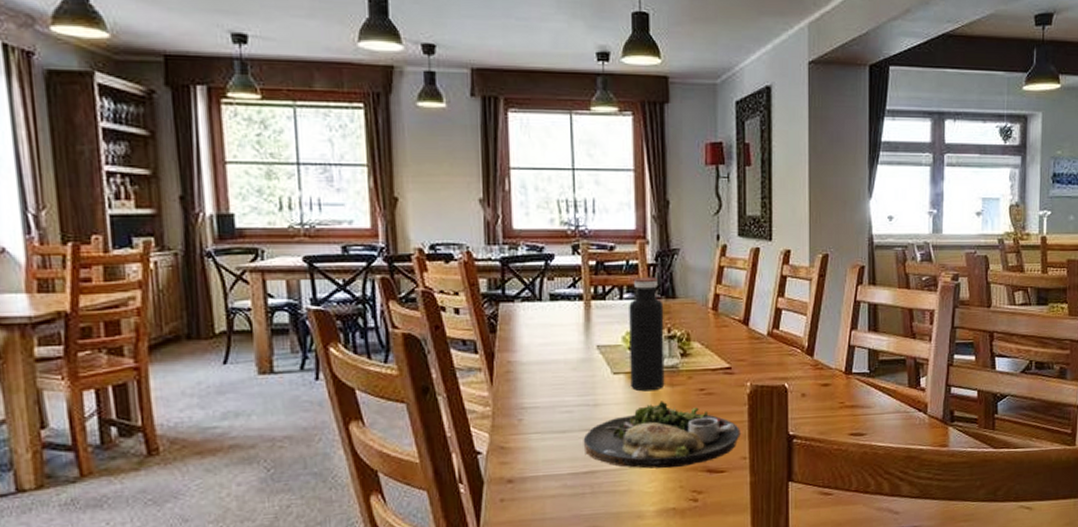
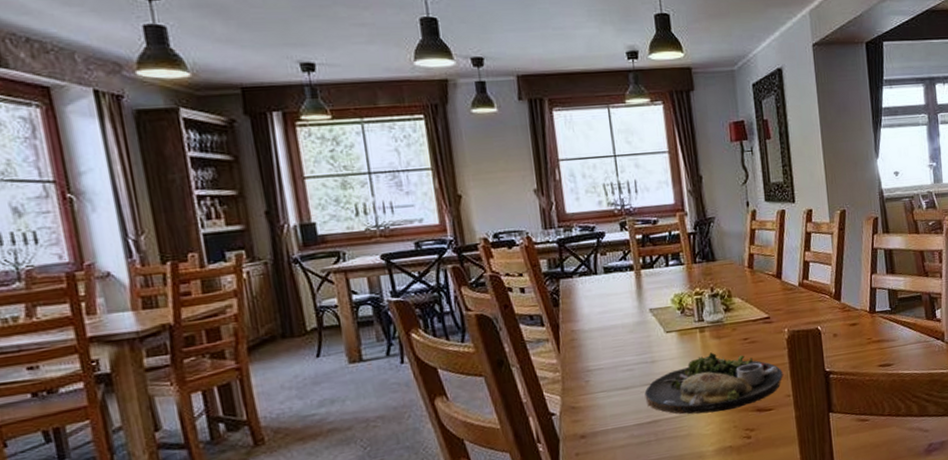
water bottle: present [629,277,665,392] -> none [674,244,713,346]

